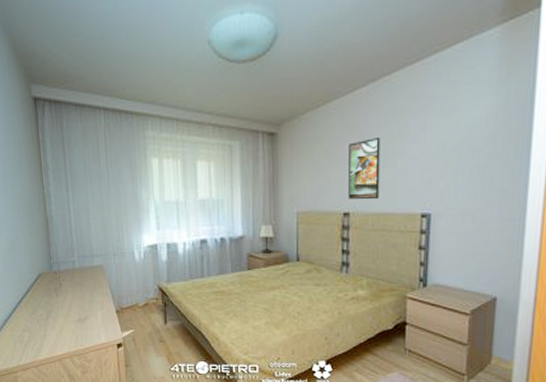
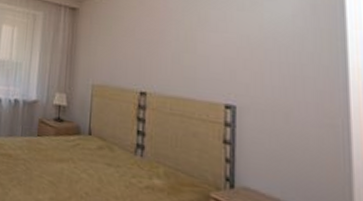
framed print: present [348,138,381,200] -> none [146,23,180,83]

